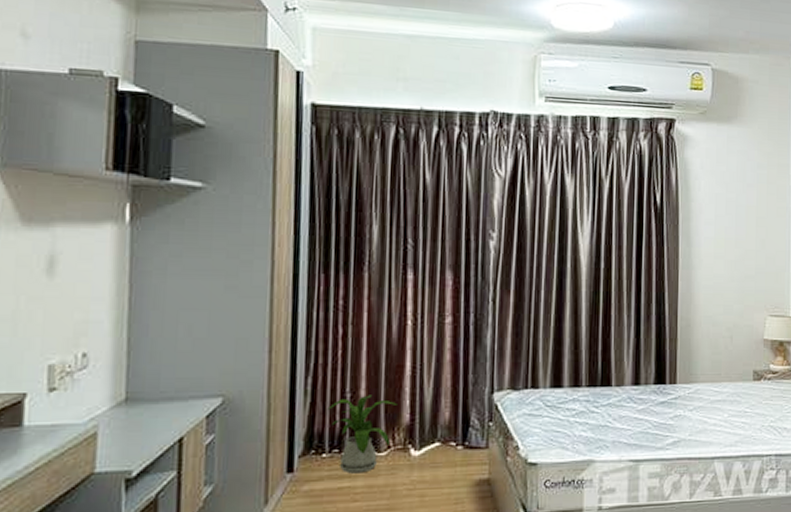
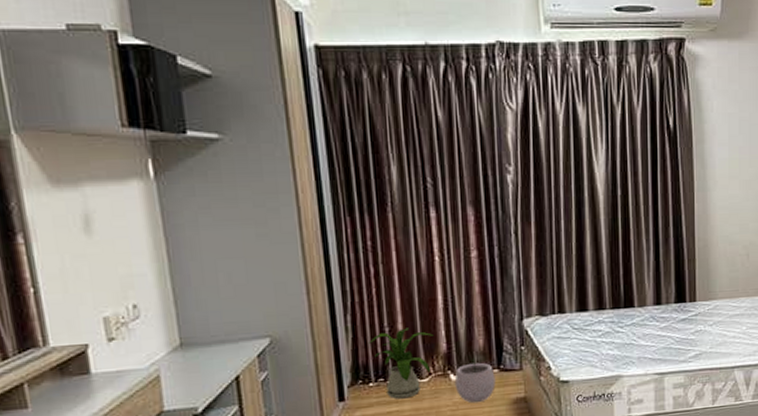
plant pot: none [414,429,459,483] -> present [454,356,496,404]

